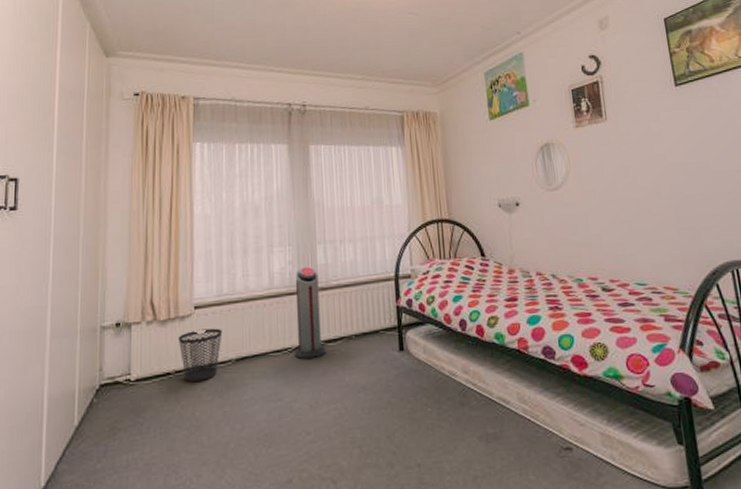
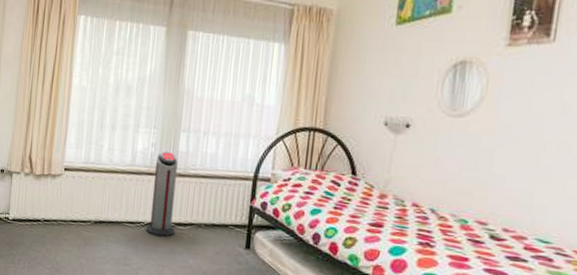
wastebasket: present [178,328,223,383] -> none [48,189,86,233]

